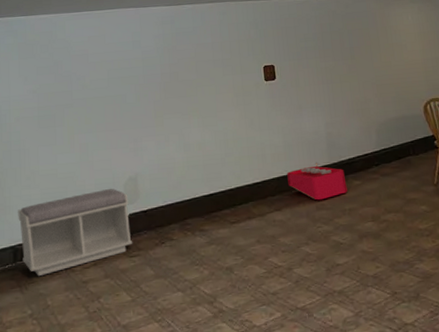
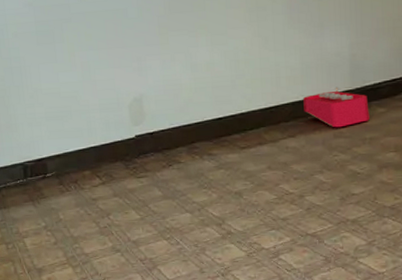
bench: present [18,188,133,277] -> none [24,108,140,193]

